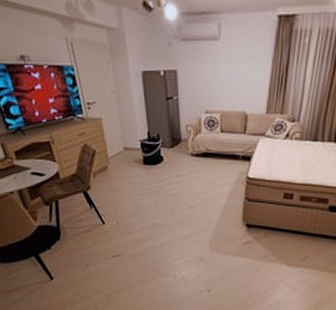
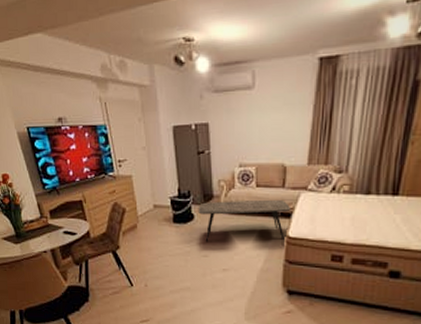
coffee table: none [167,144,251,183] -> present [198,199,291,242]

